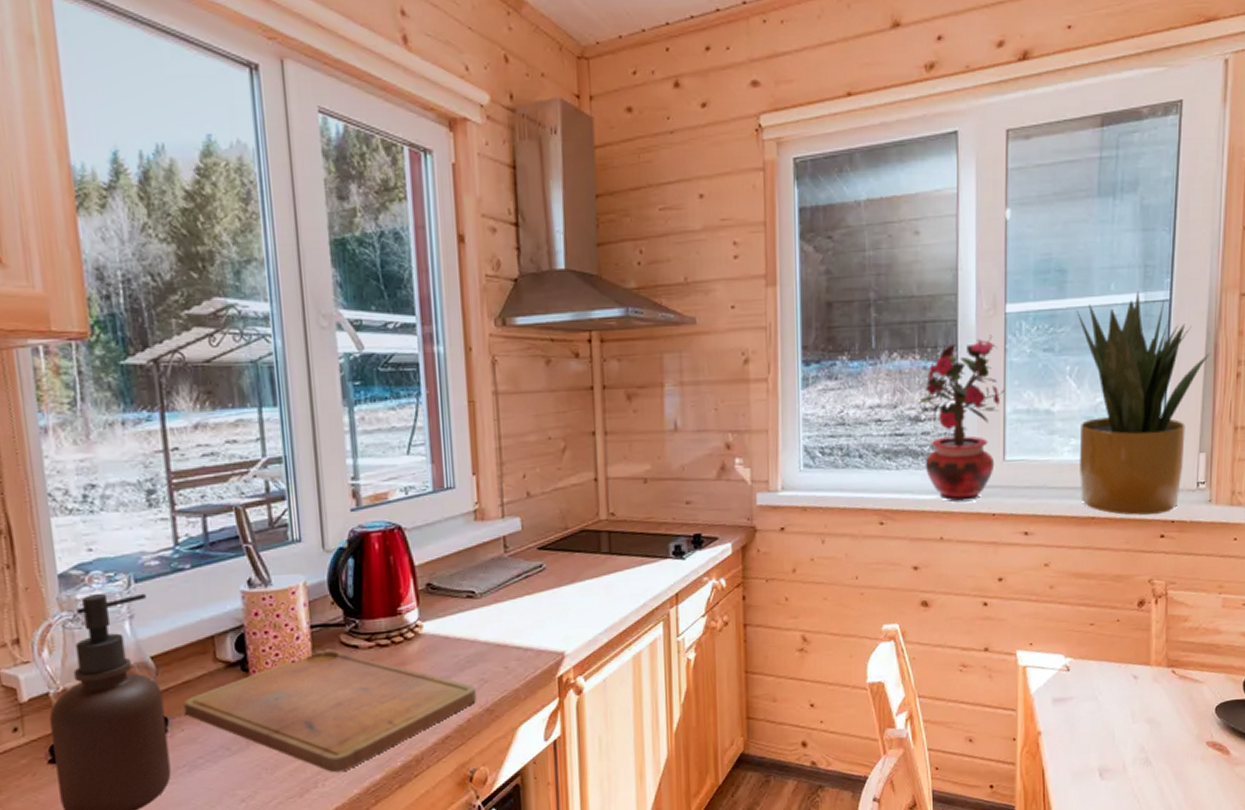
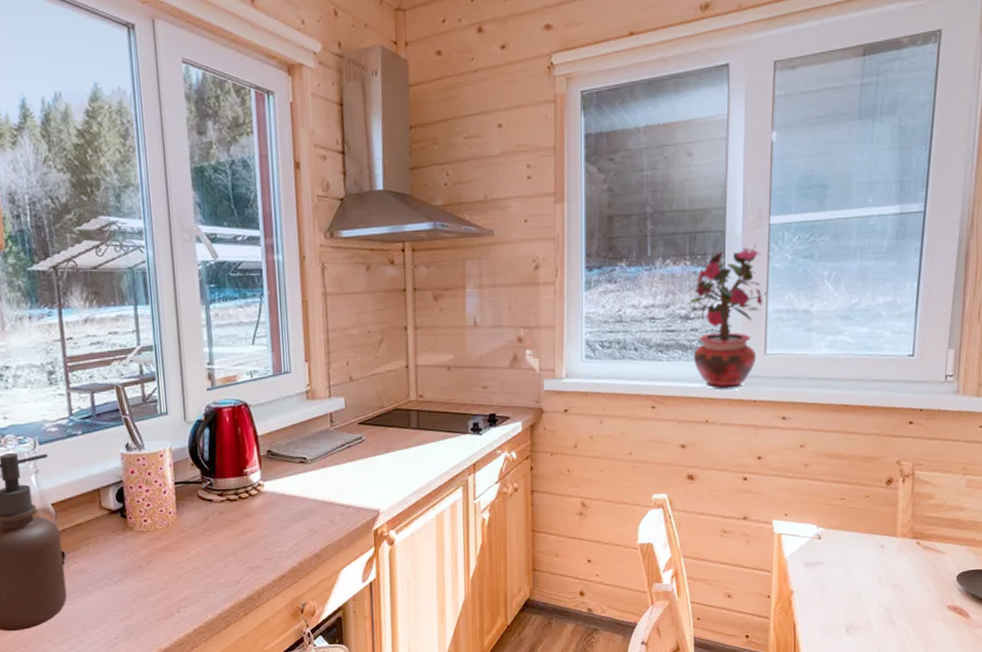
cutting board: present [183,649,478,773] -> none [76,501,308,602]
planter: present [1076,290,1211,515] -> none [835,203,962,404]

